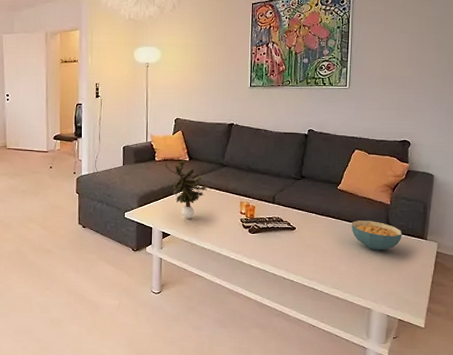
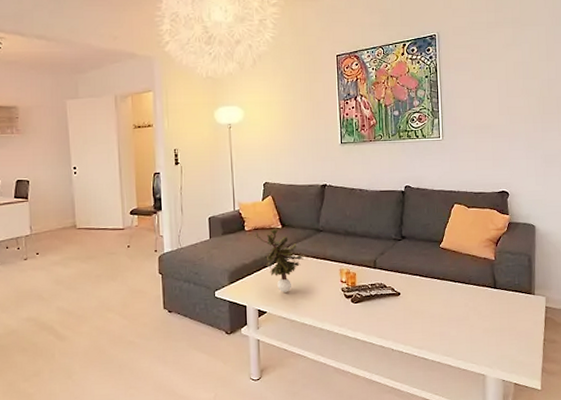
cereal bowl: present [351,220,402,250] -> none [457,279,510,311]

